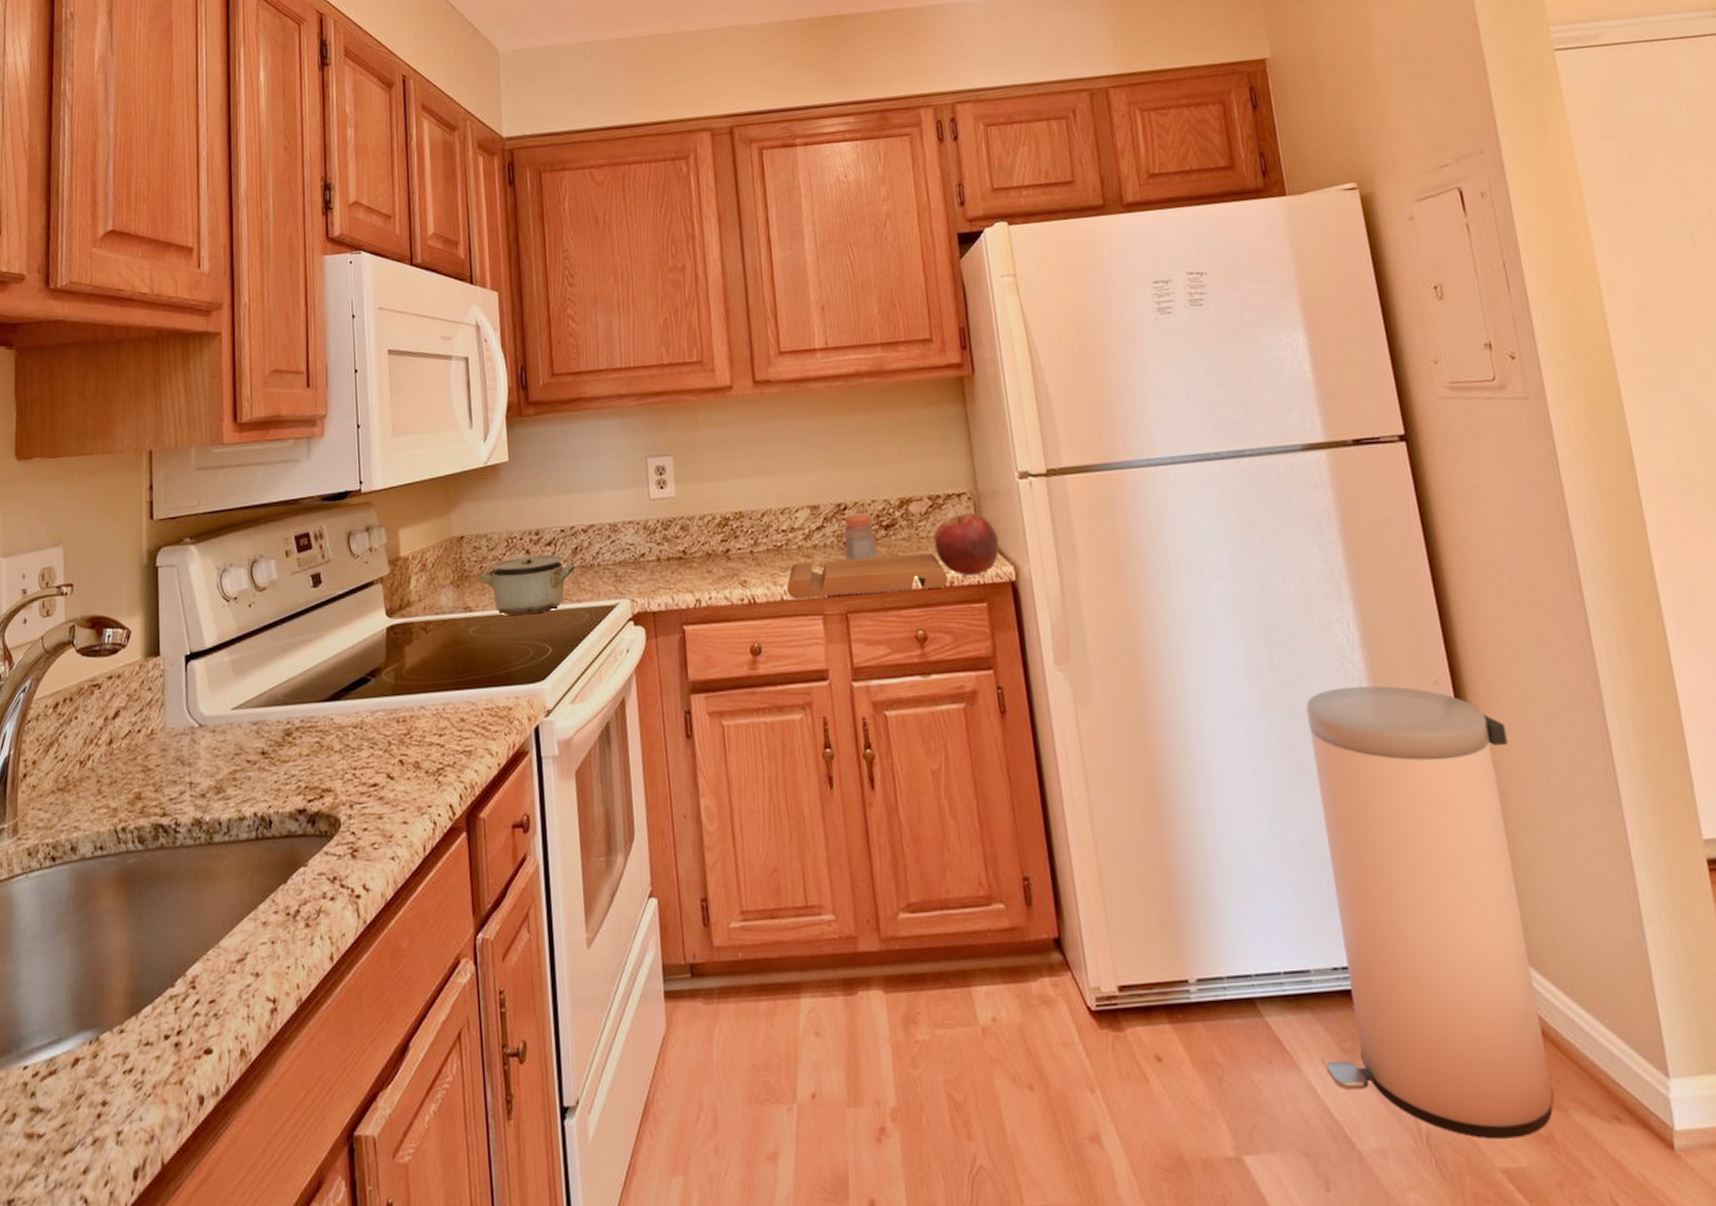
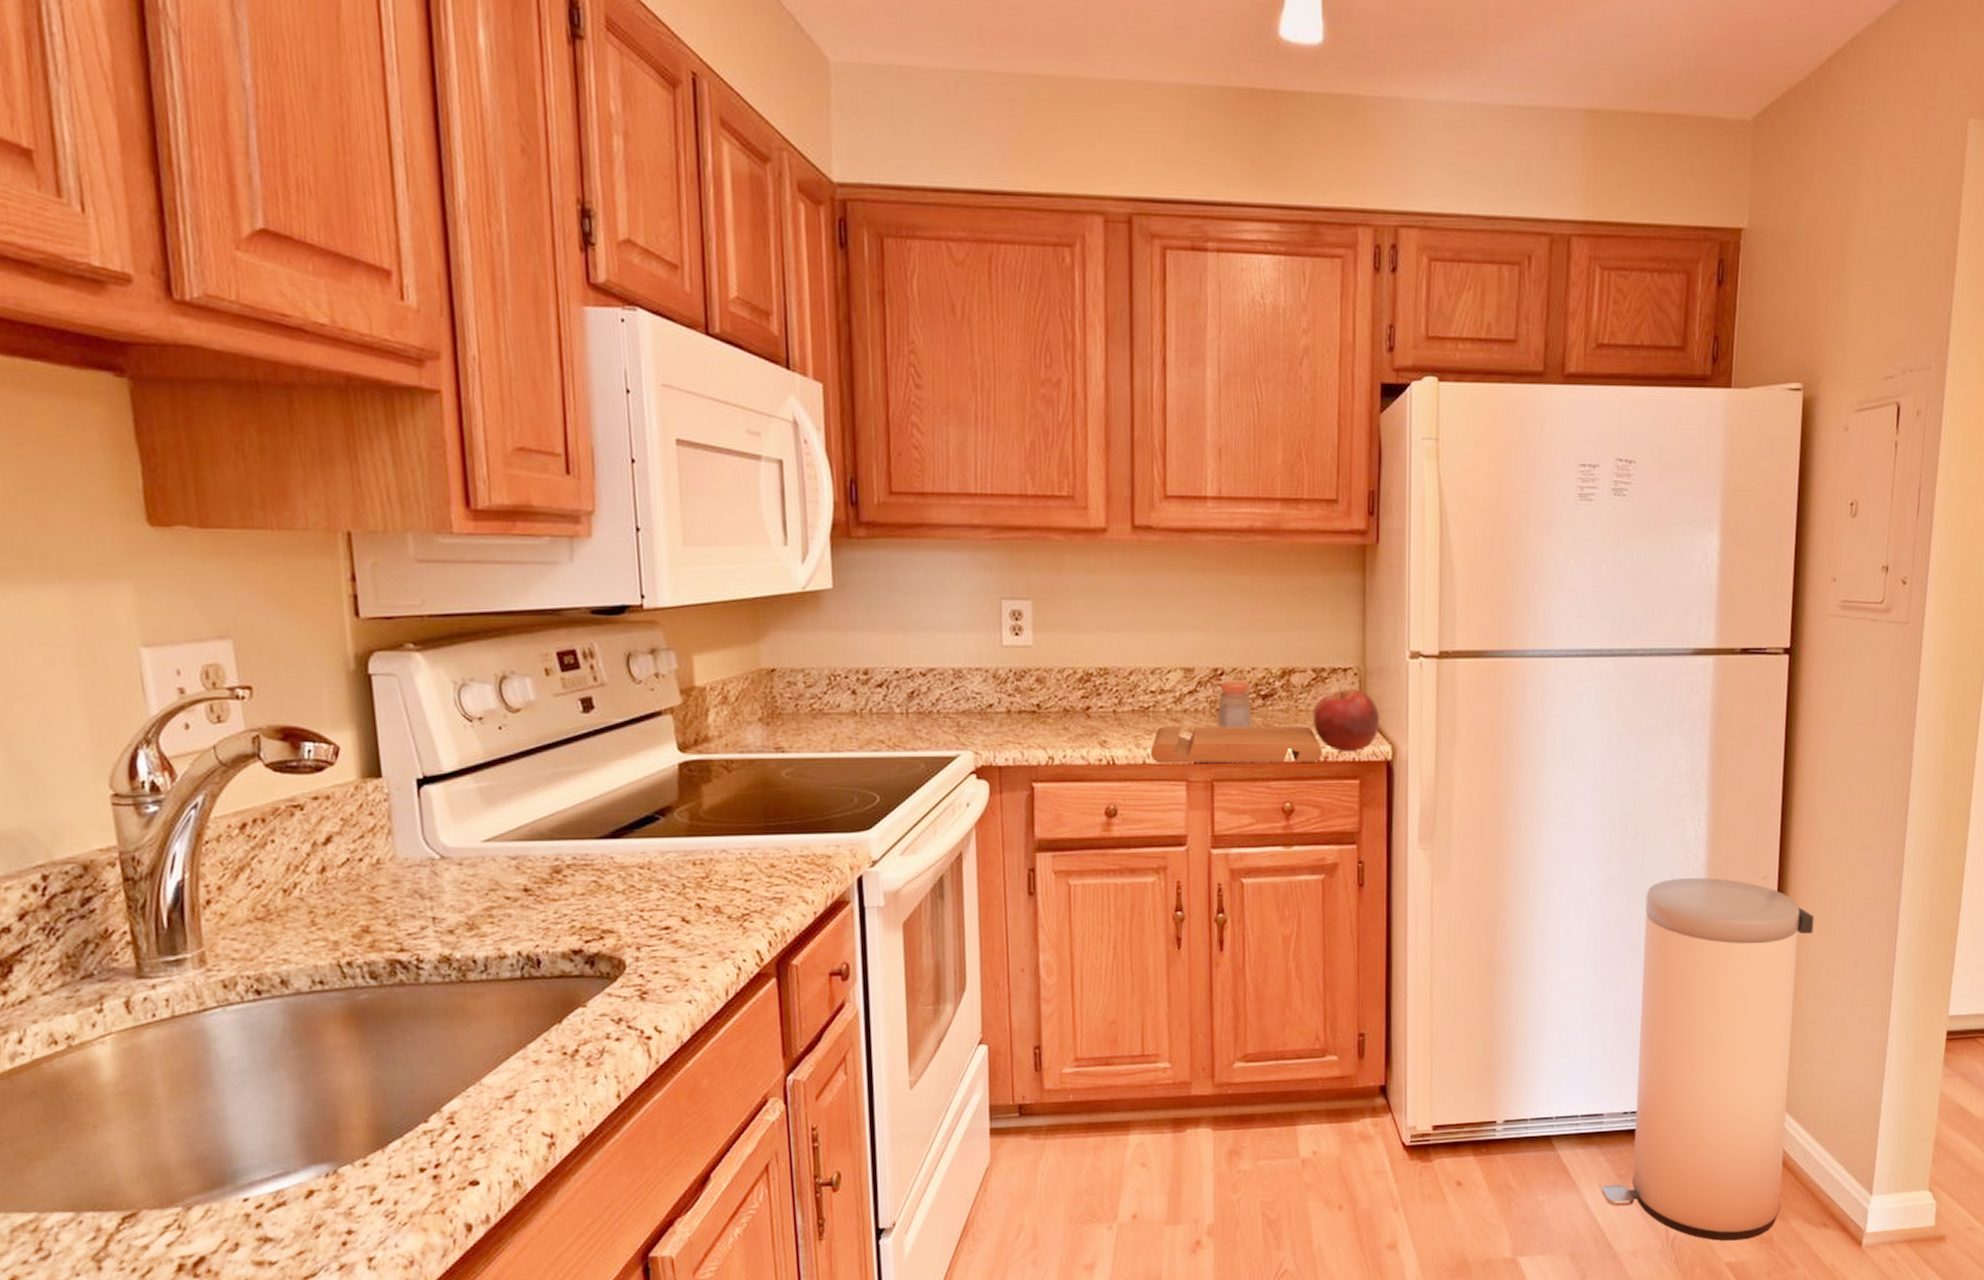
saucepan: present [479,554,575,616] -> none [794,697,911,761]

